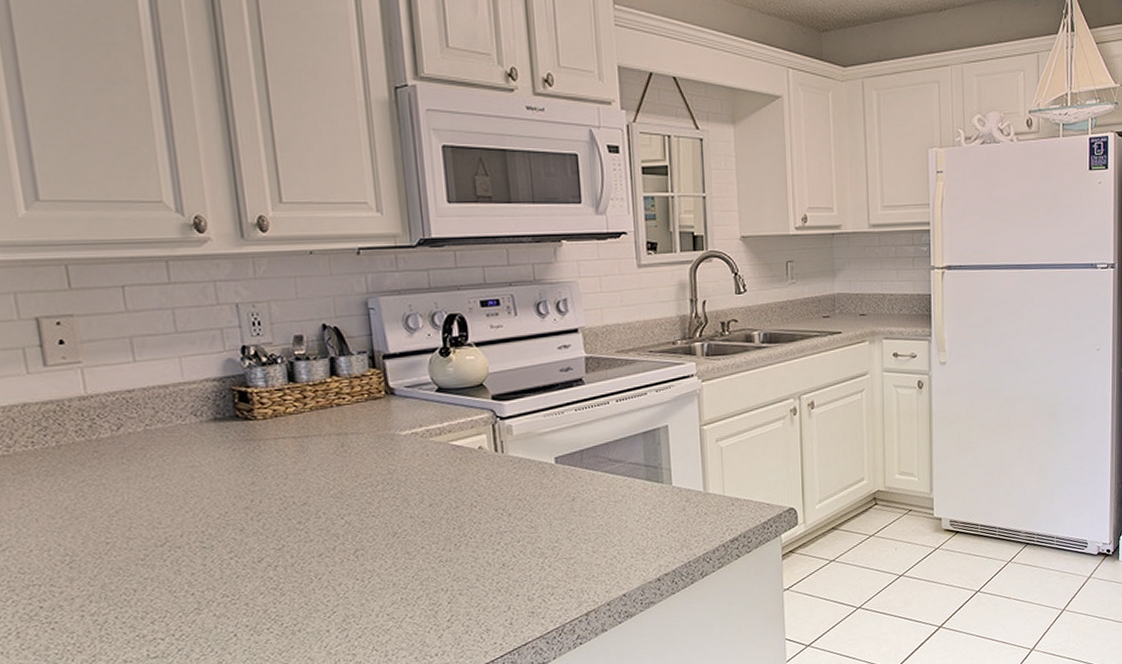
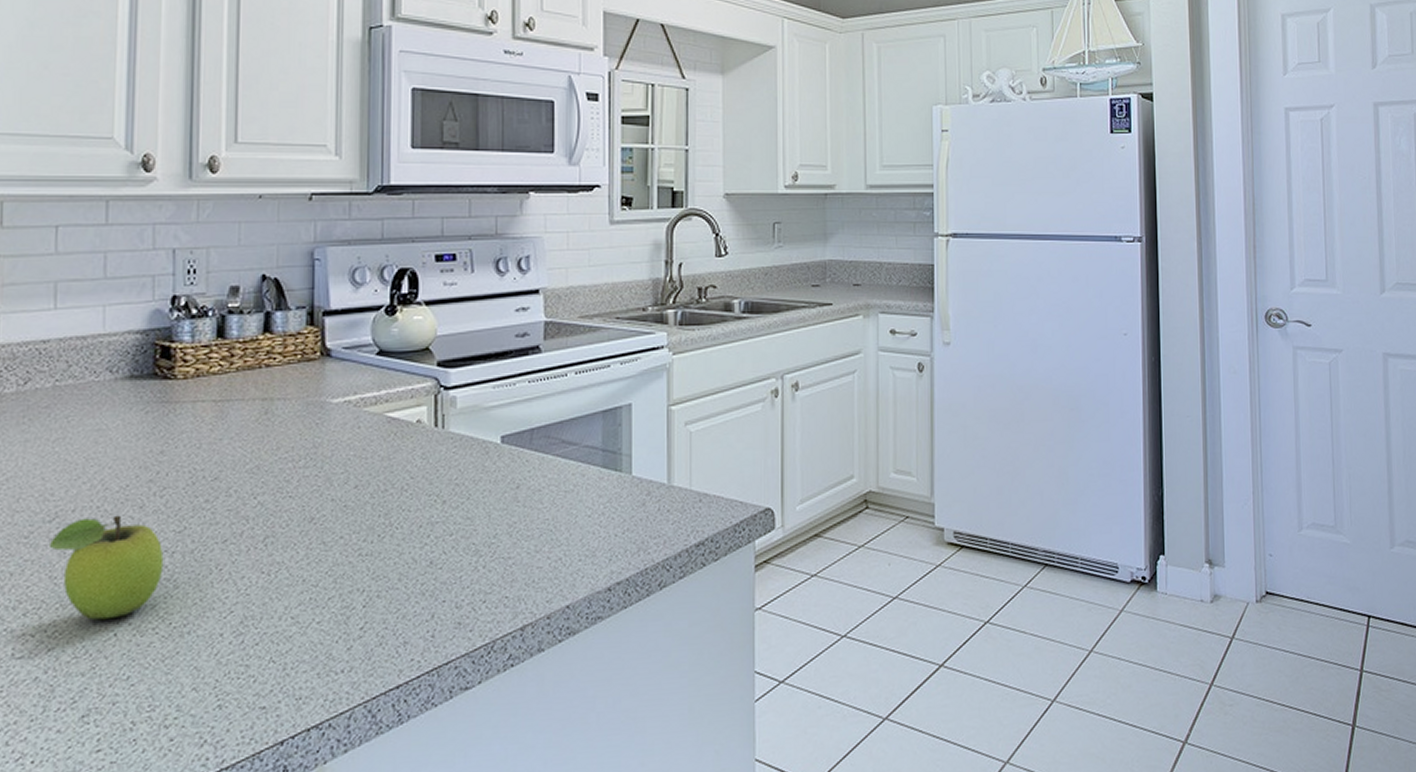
fruit: none [165,537,270,625] -> present [50,515,164,621]

